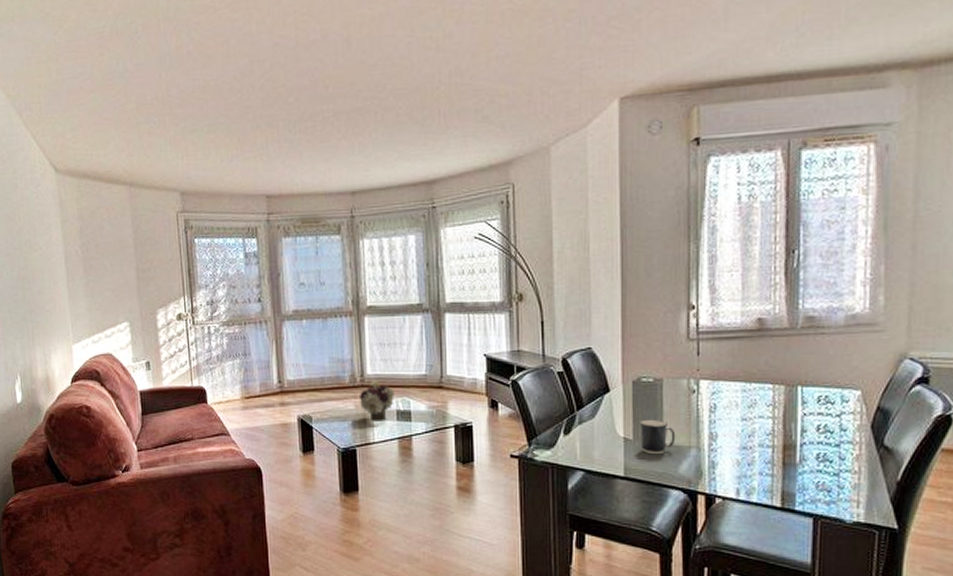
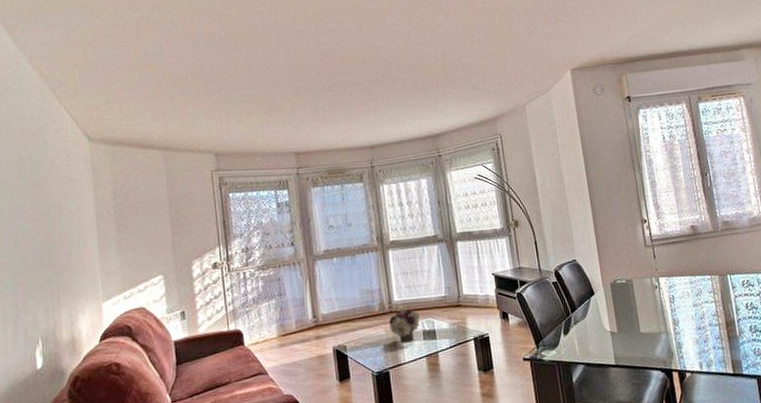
mug: present [639,419,676,455] -> none [620,313,649,343]

